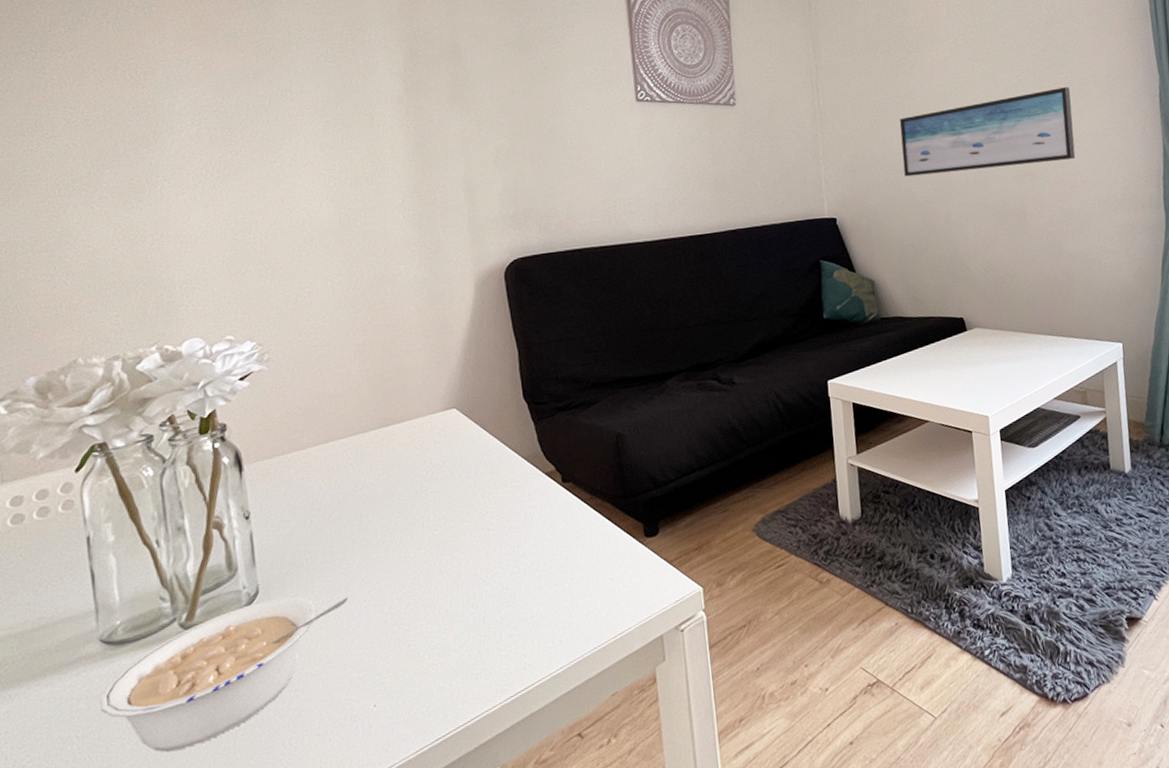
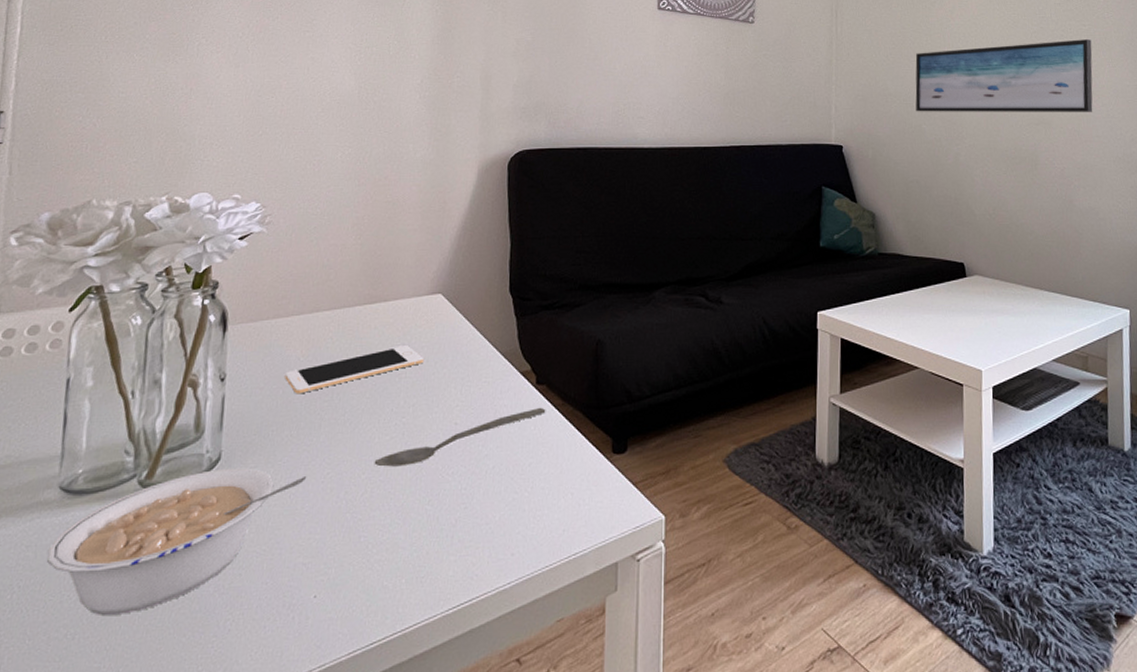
cell phone: none [310,462,447,522] -> present [285,346,423,394]
spoon: none [413,503,575,579] -> present [374,407,546,467]

